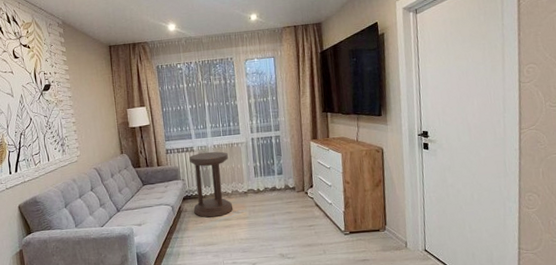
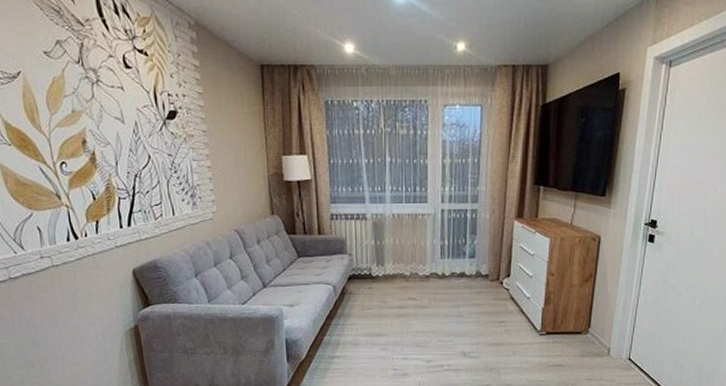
side table: present [189,151,233,218] -> none [360,222,411,303]

